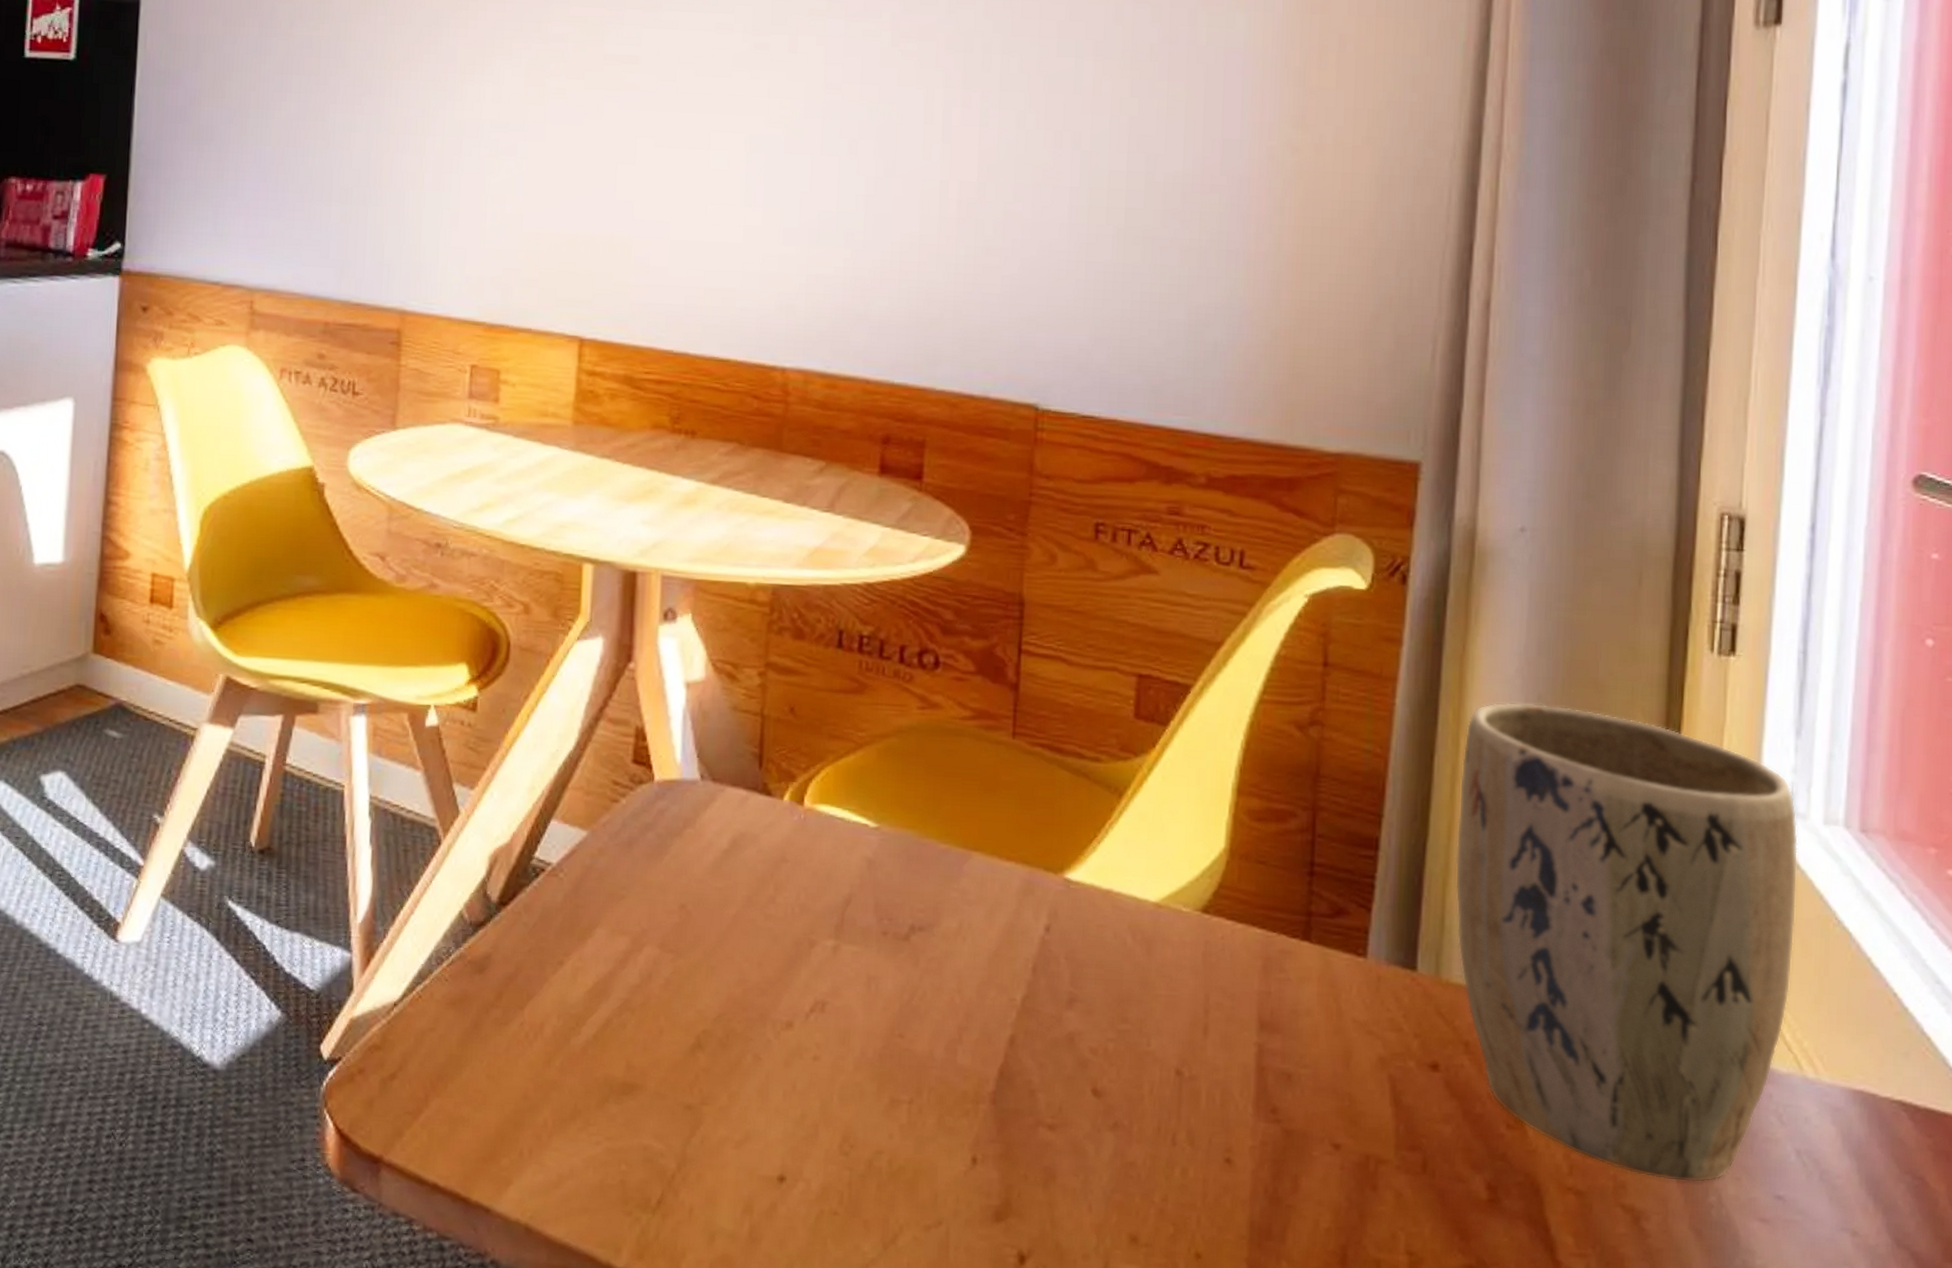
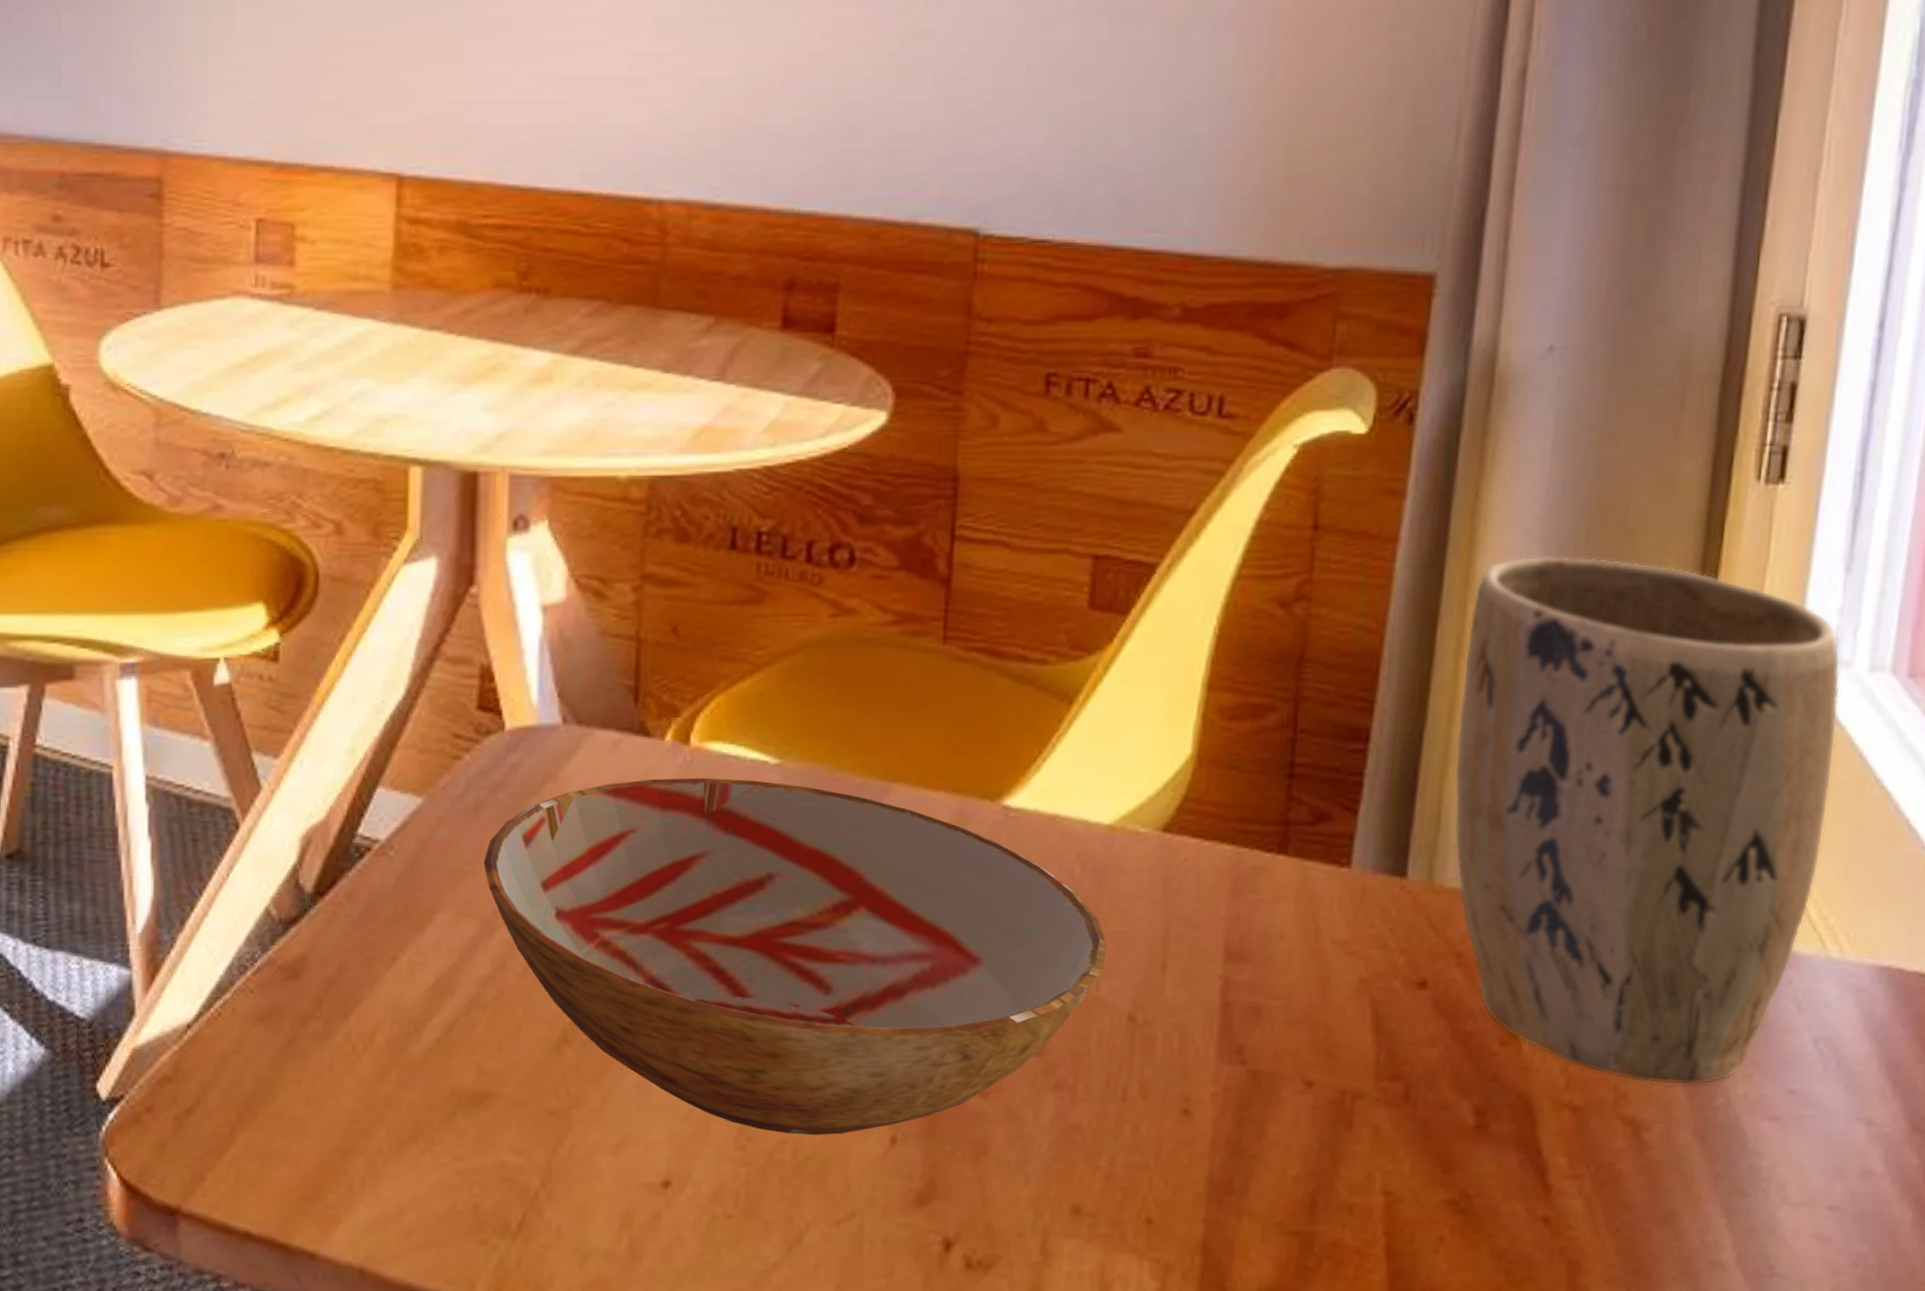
bowl: none [634,831,1156,1151] -> present [483,777,1107,1136]

